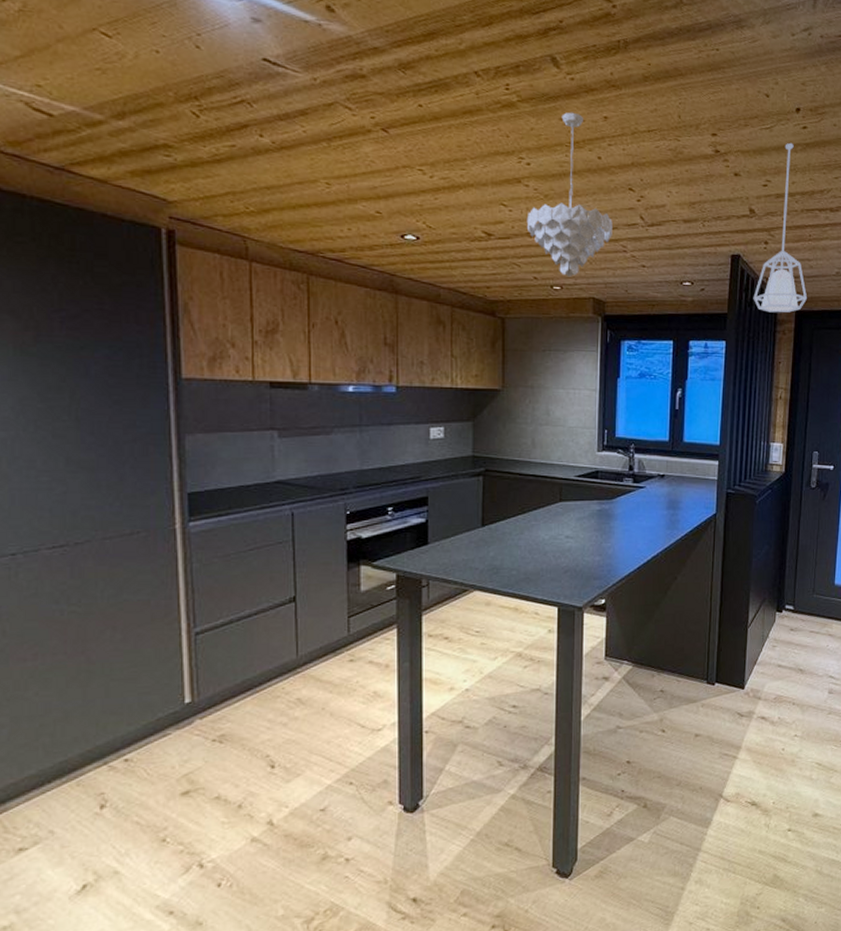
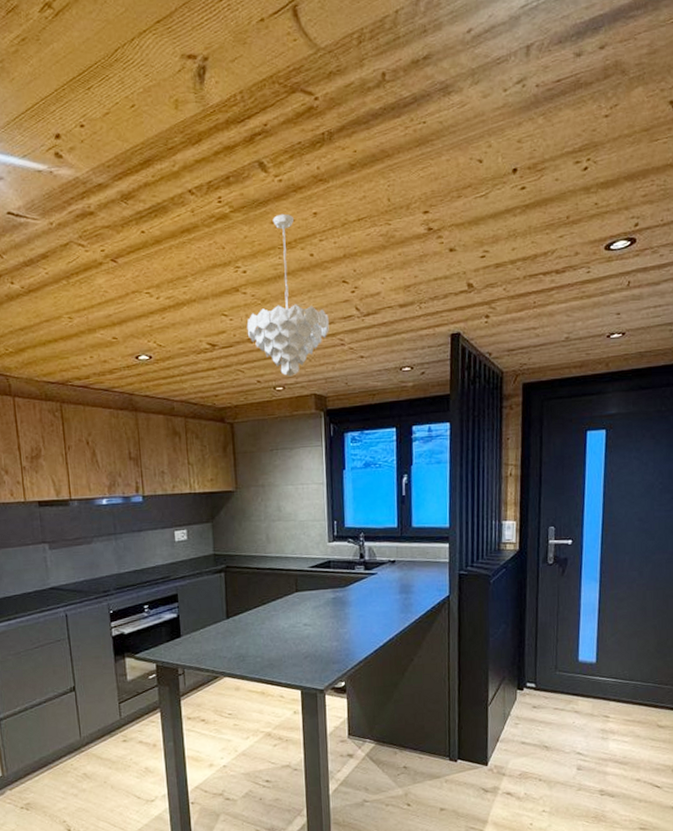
pendant lamp: present [753,142,807,313] -> none [476,207,534,389]

